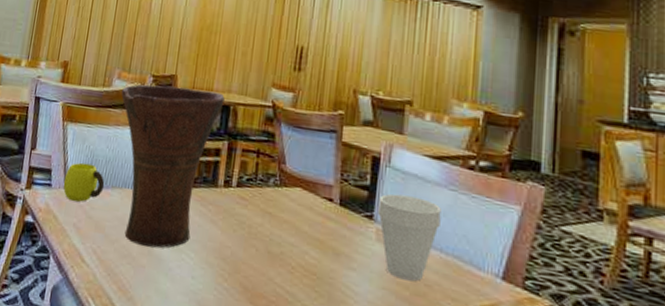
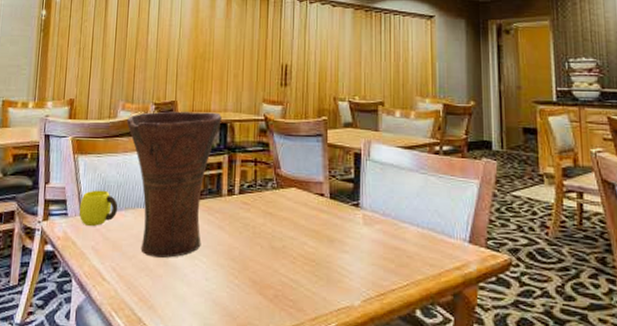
cup: present [378,193,441,282] -> none [363,182,415,255]

